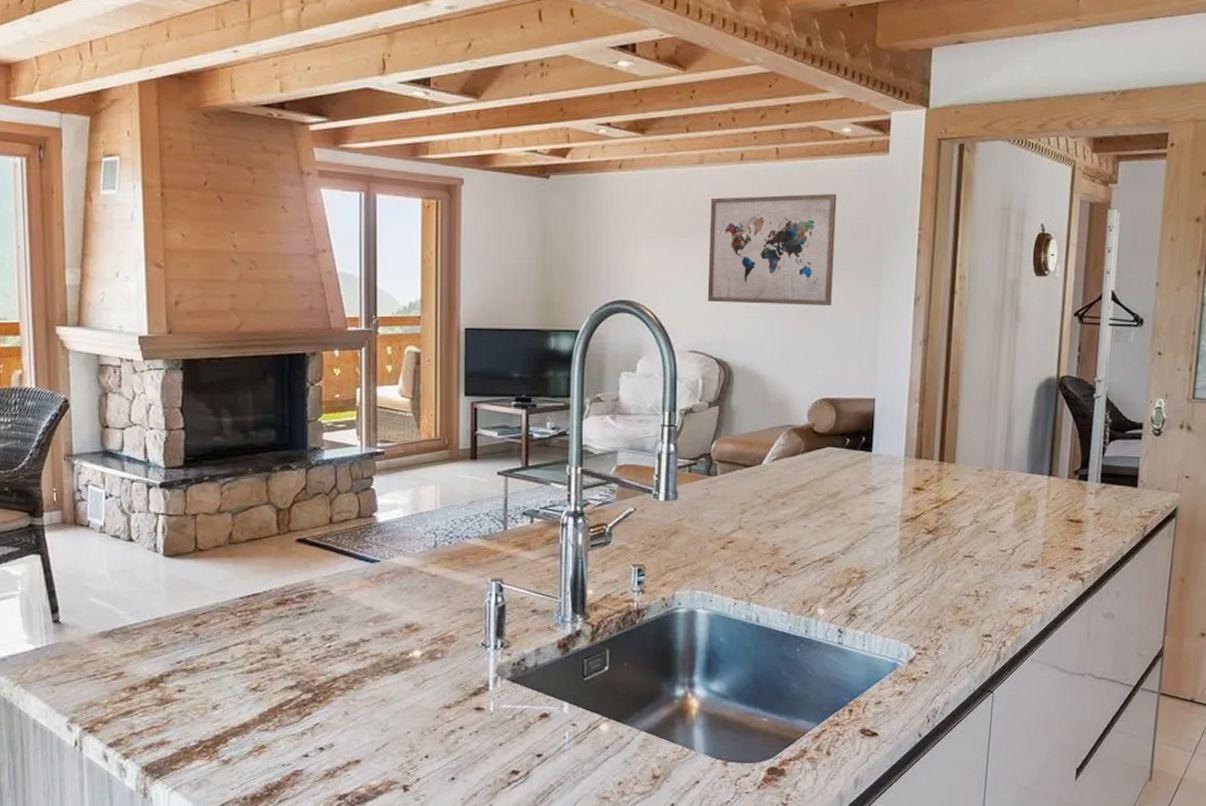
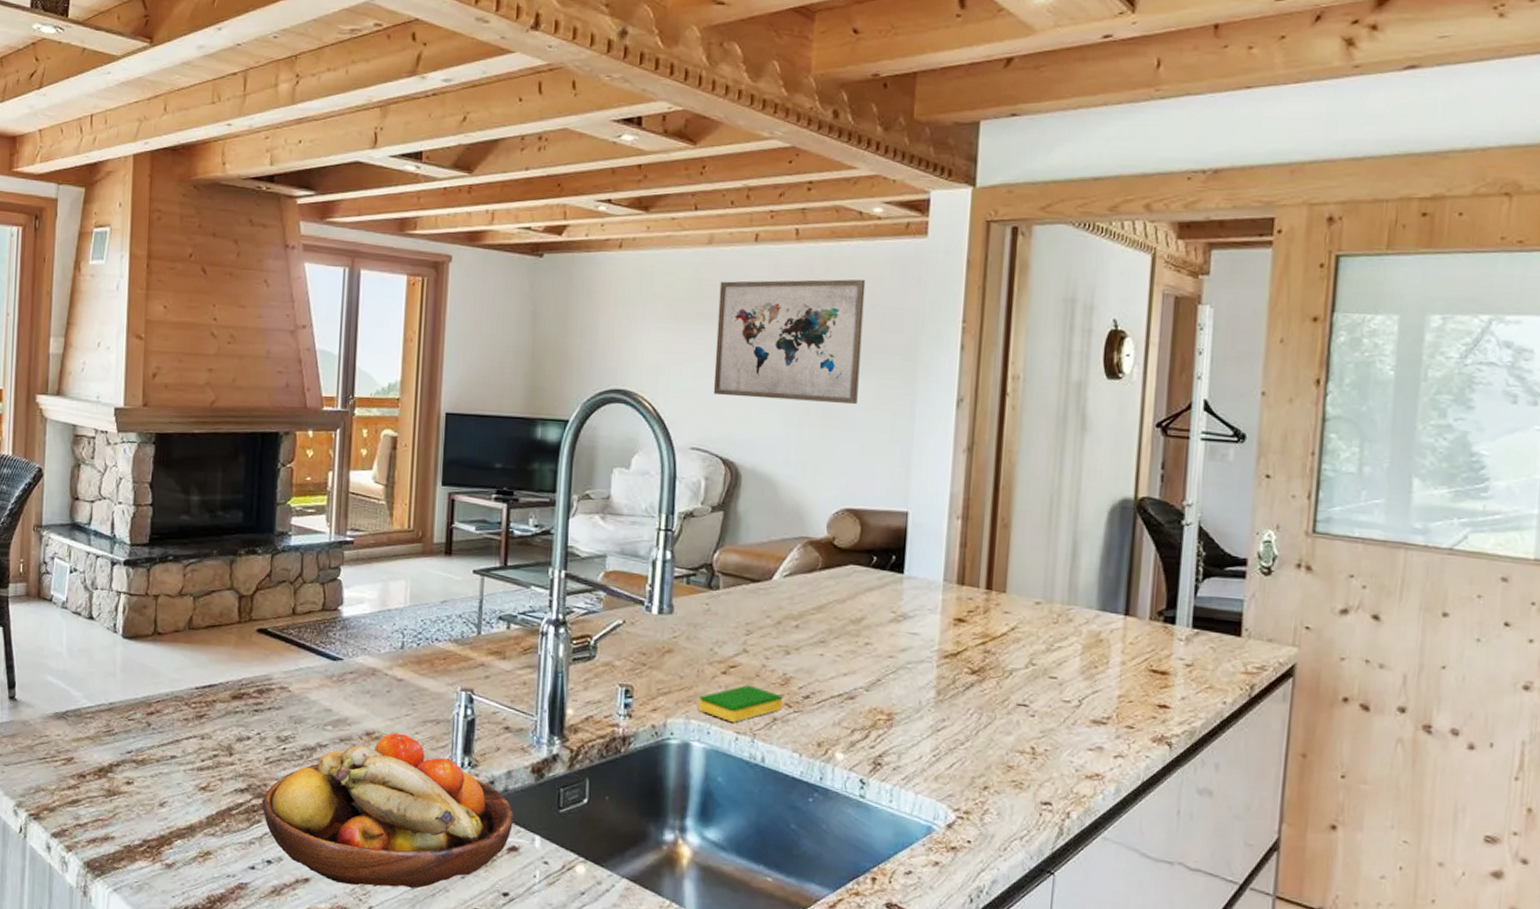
fruit bowl: none [311,624,543,762] -> present [262,733,514,888]
dish sponge: none [702,557,774,589] -> present [699,685,783,722]

